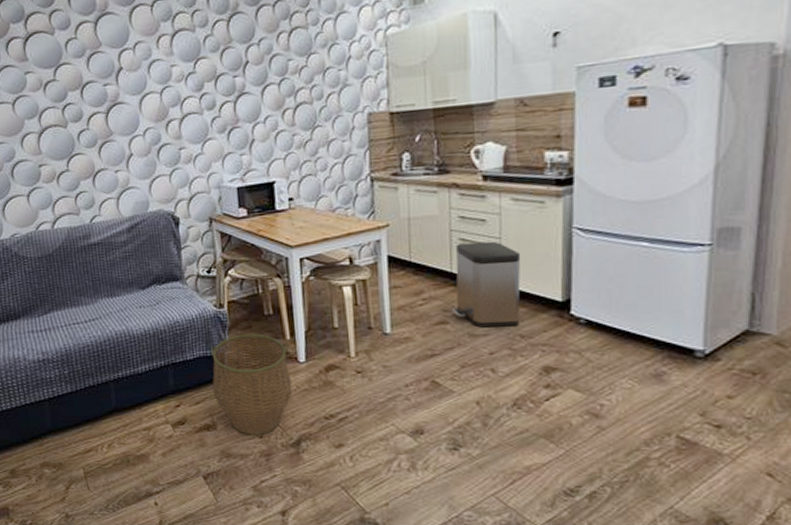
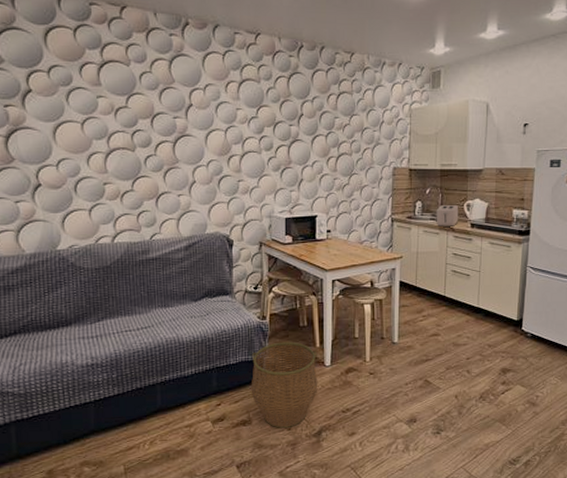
toaster: none [430,153,464,184] -> present [435,205,459,228]
pedal bin: present [451,241,521,328] -> none [443,273,493,339]

